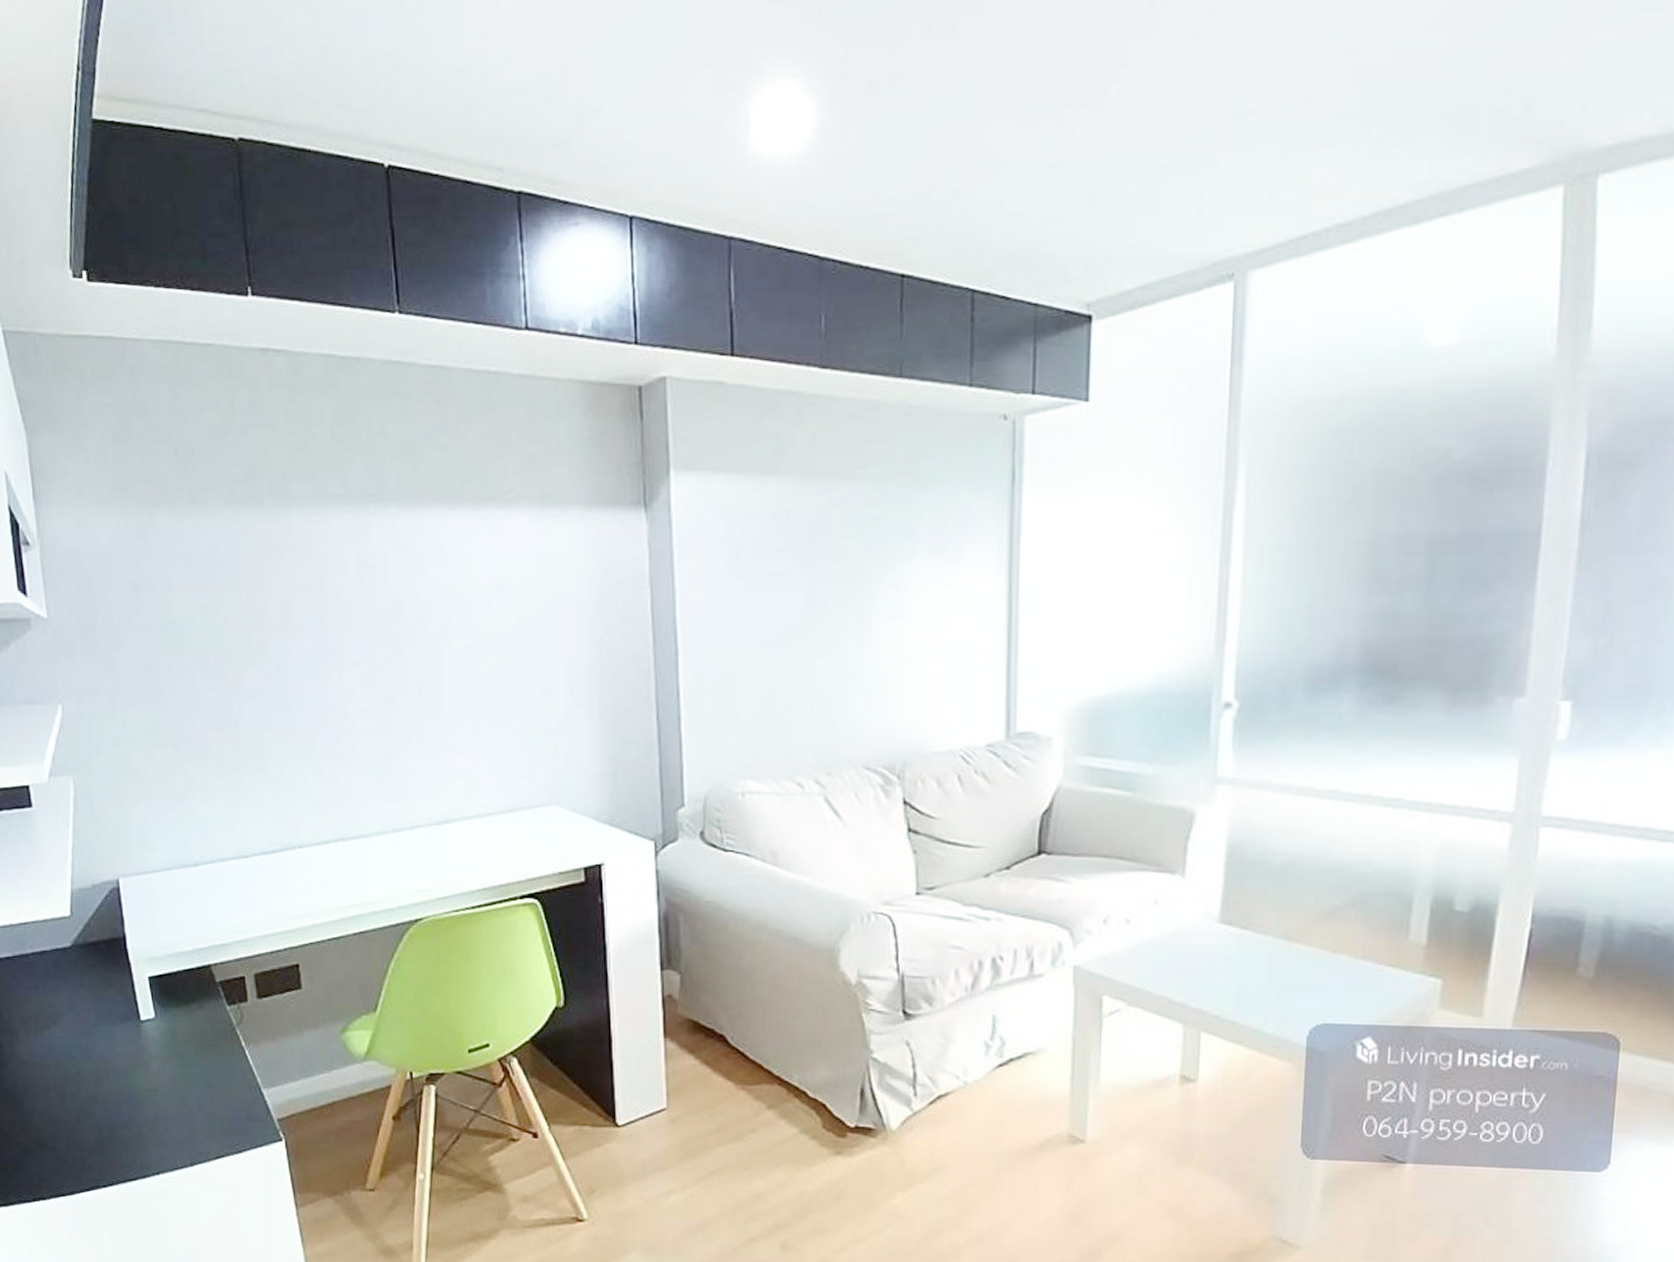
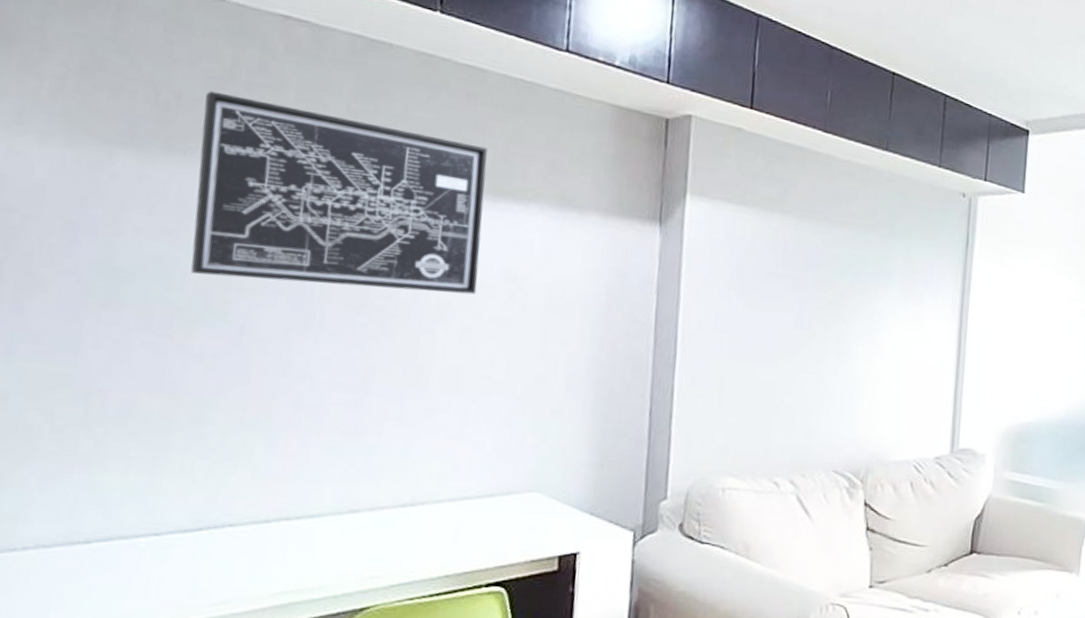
wall art: none [214,438,473,618] -> present [191,91,488,295]

